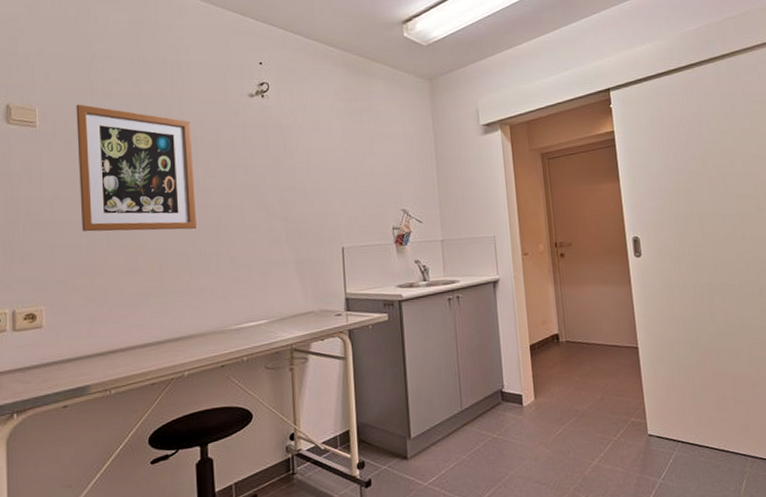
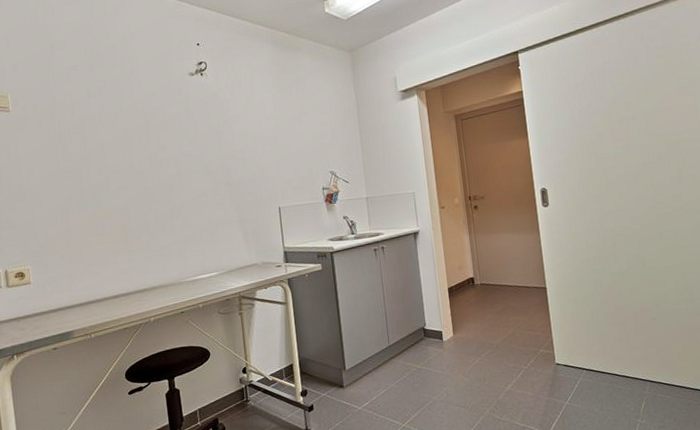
wall art: present [76,104,196,232] -> none [41,89,152,201]

